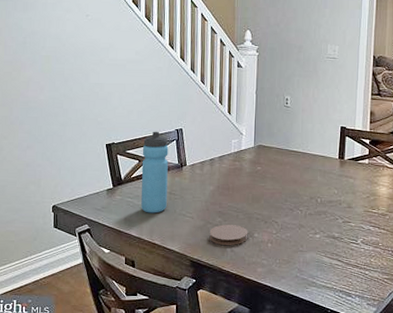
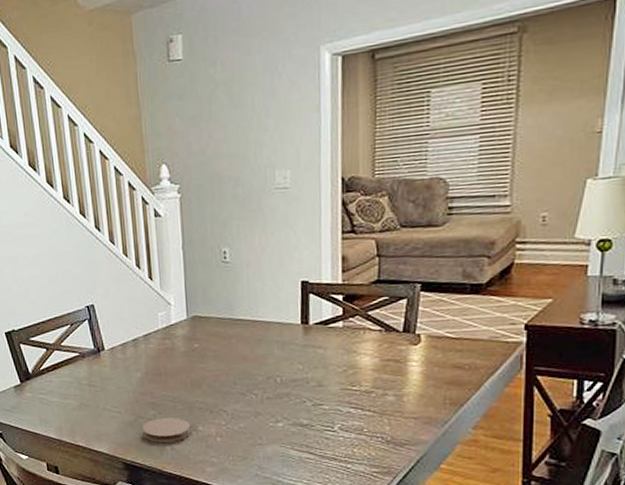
water bottle: present [141,131,169,214] -> none [48,310,87,411]

